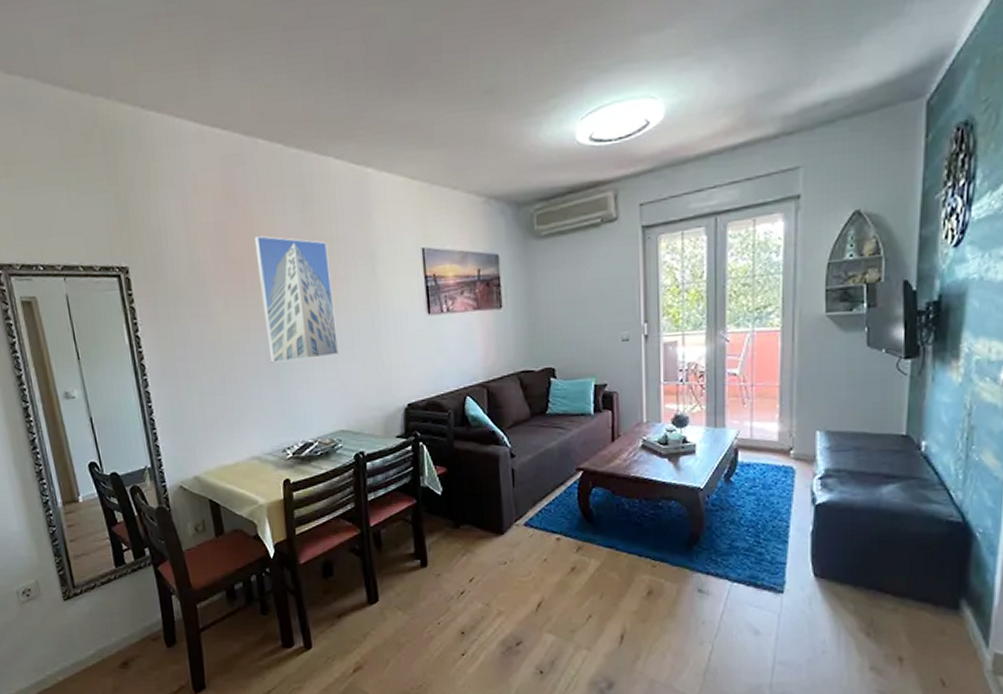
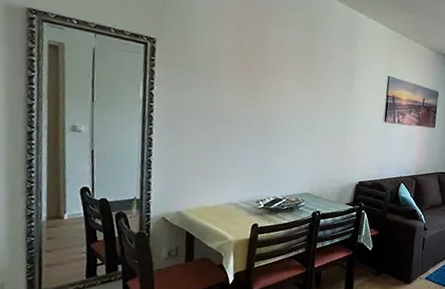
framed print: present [254,235,339,363] -> none [260,39,321,138]

